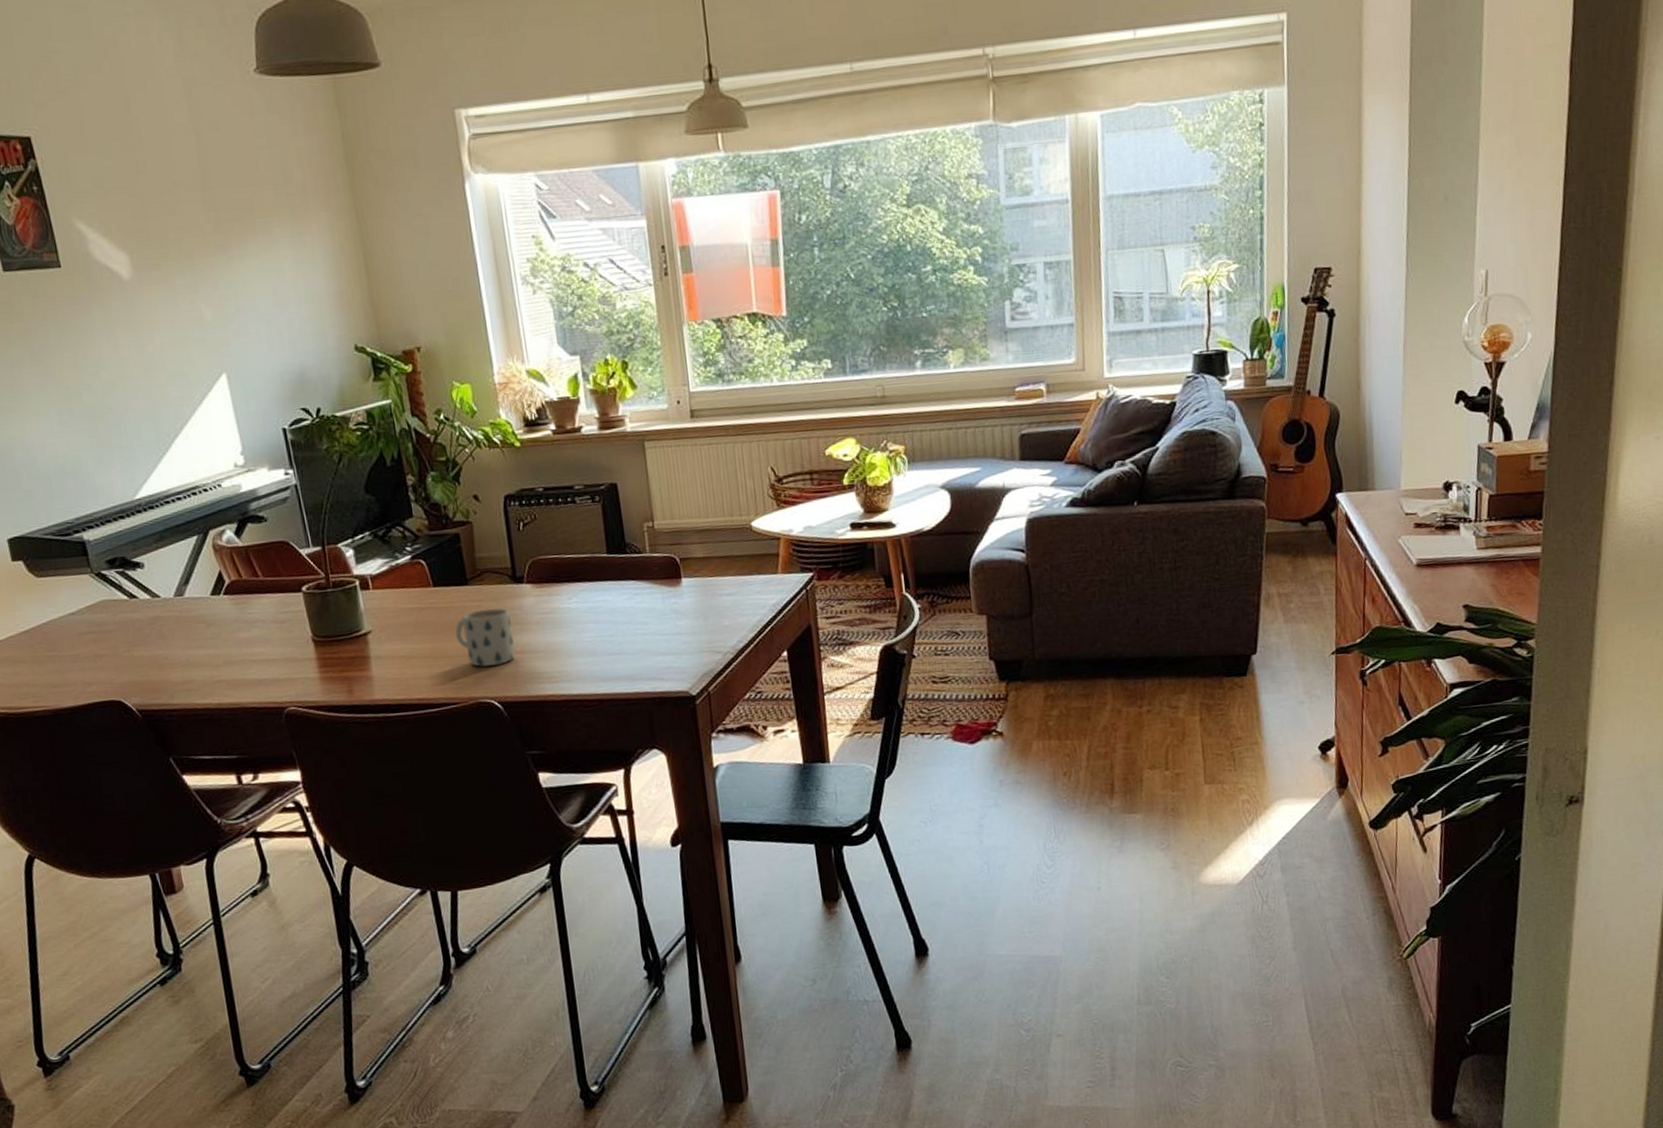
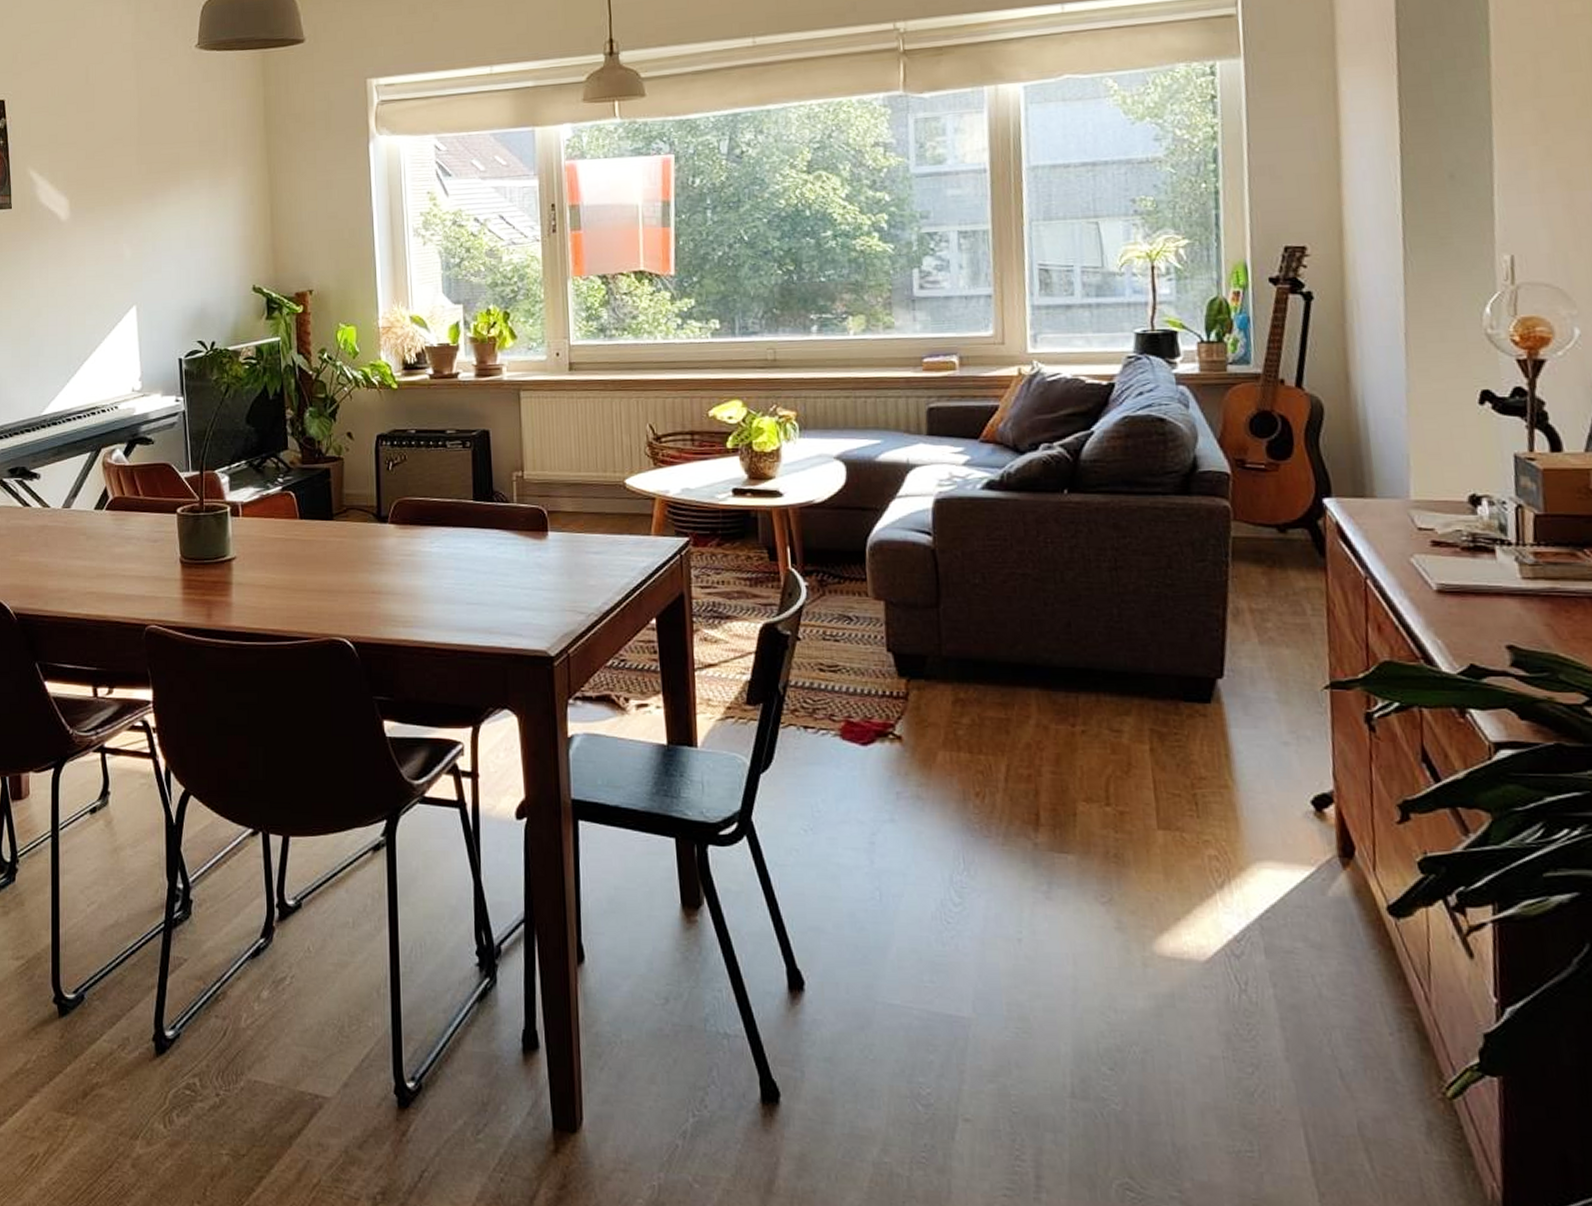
mug: present [455,608,516,667] -> none [316,545,372,603]

